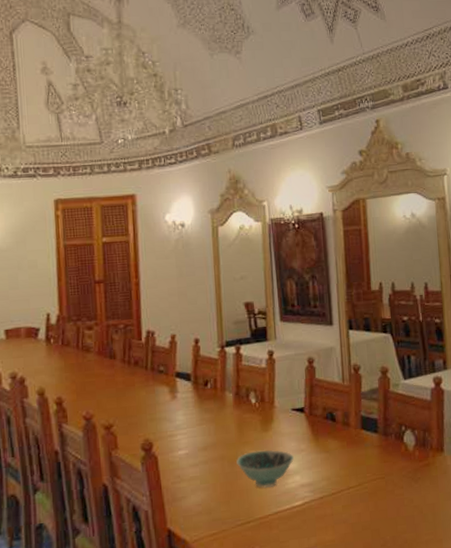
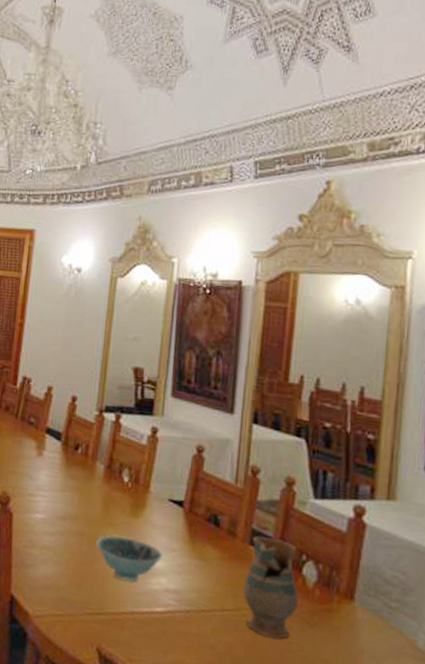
ceramic pitcher: none [360,419,405,500] -> present [242,536,300,639]

